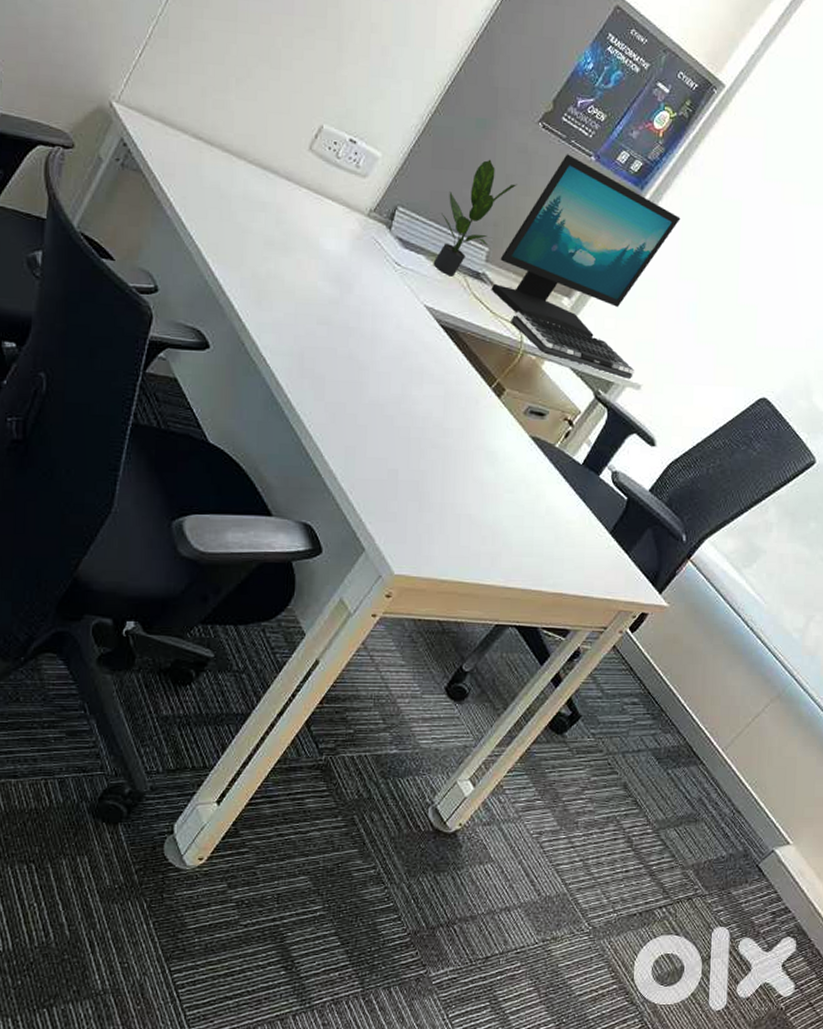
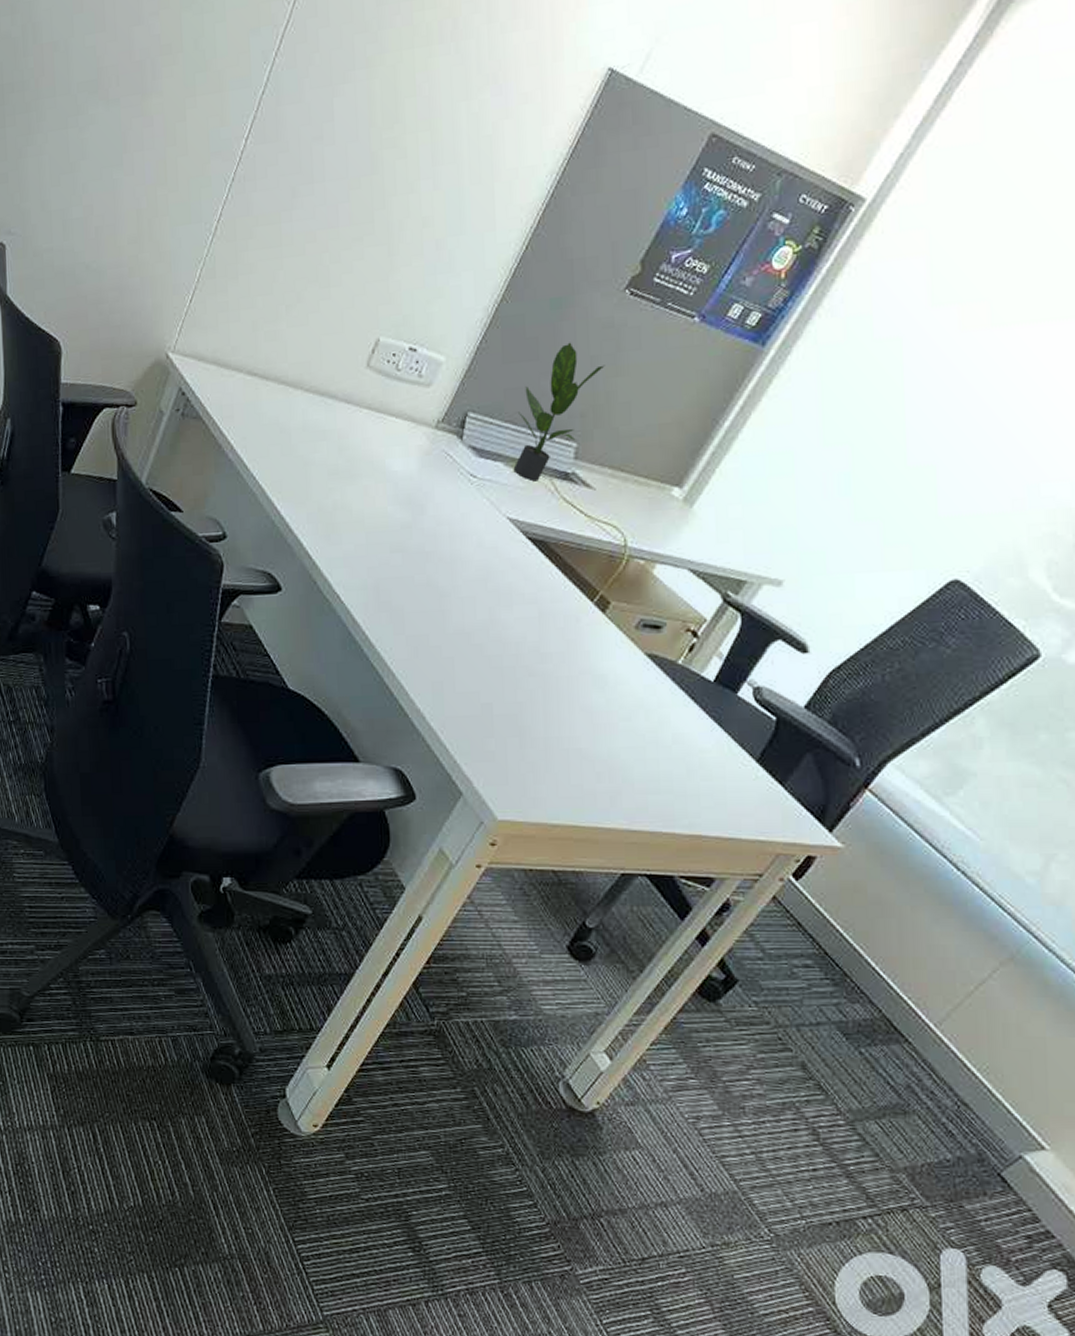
computer monitor: present [491,154,681,337] -> none [583,319,819,531]
computer keyboard: present [511,311,635,378] -> none [610,510,773,574]

